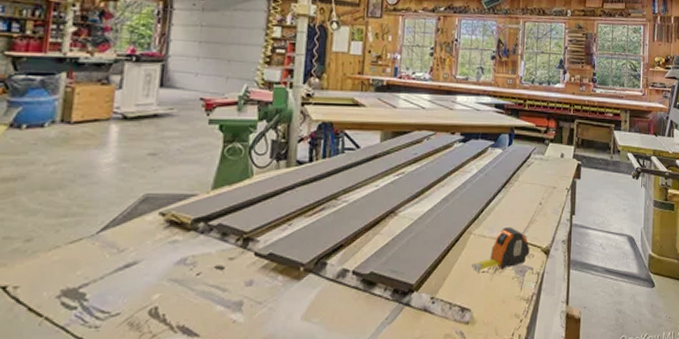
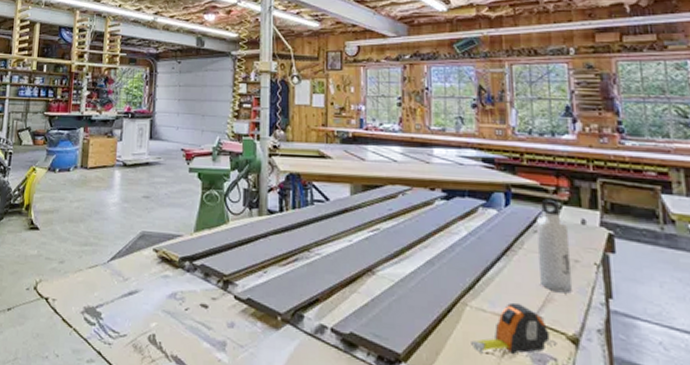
water bottle: none [527,138,552,215] -> present [535,199,573,294]

